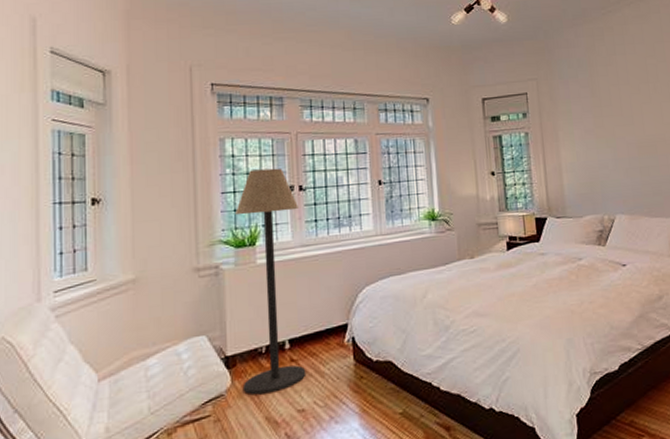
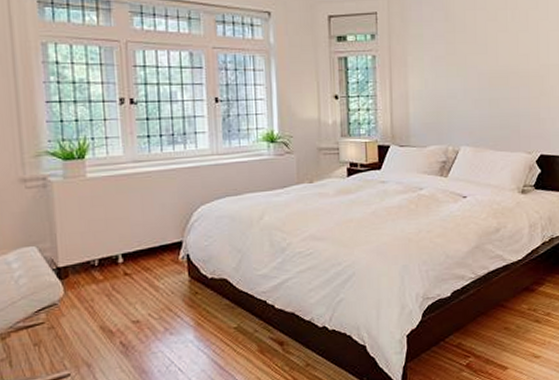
floor lamp: present [236,168,307,395] -> none [62,78,141,306]

